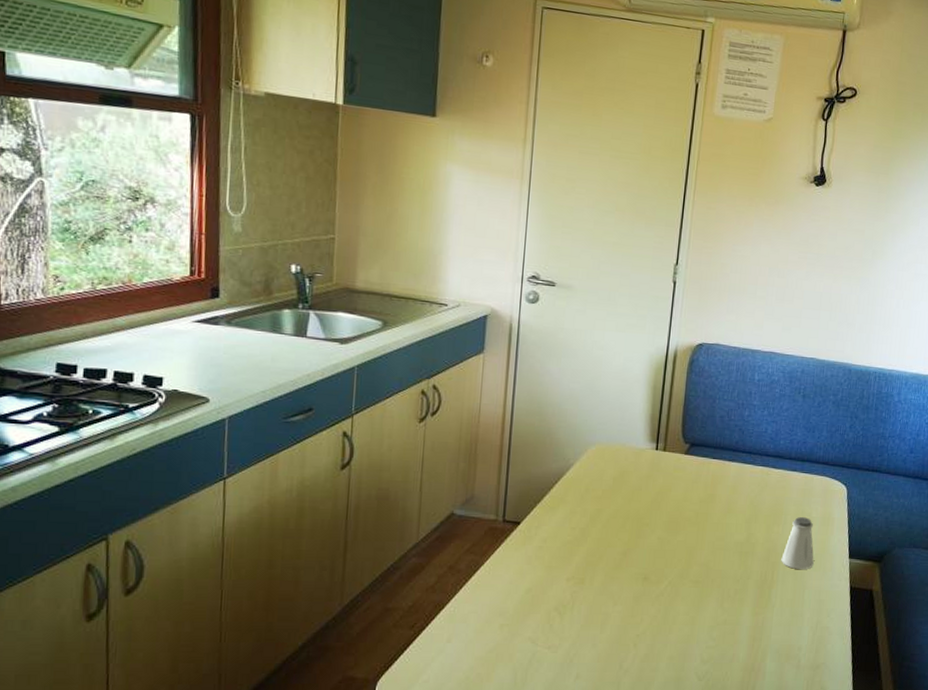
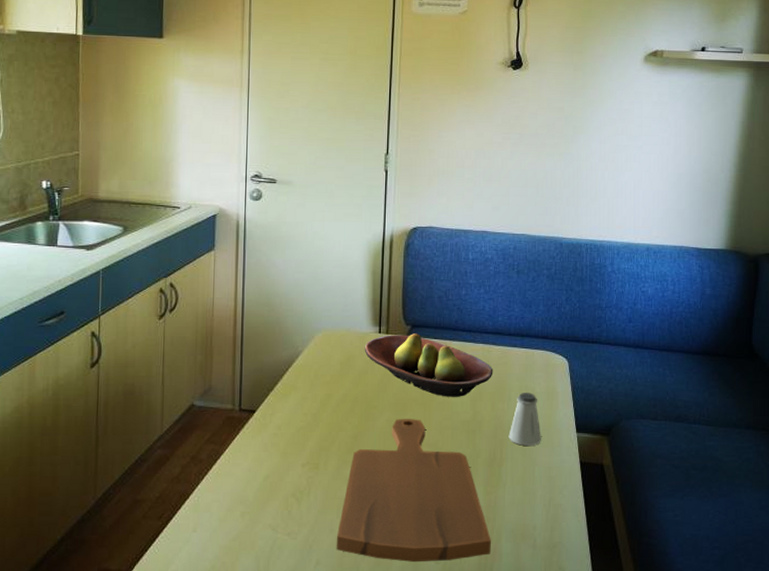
cutting board: none [597,537,756,679] -> present [336,418,491,563]
fruit bowl: none [639,452,771,518] -> present [364,333,493,397]

